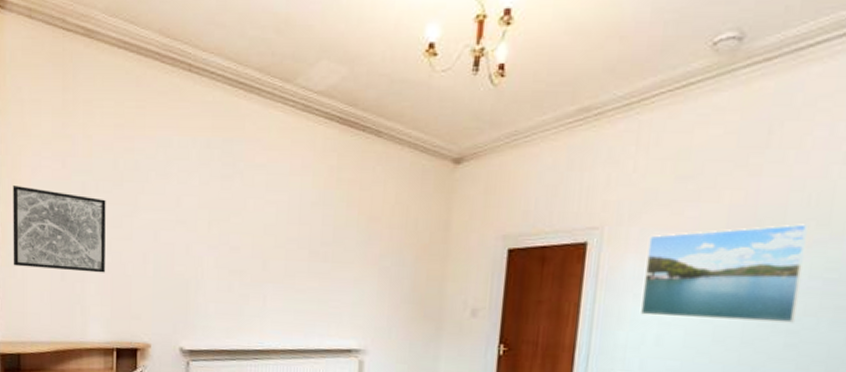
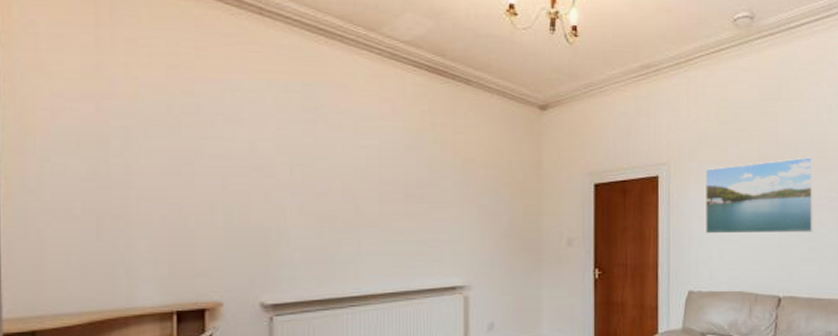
wall art: present [13,185,106,273] -> none [22,131,159,228]

